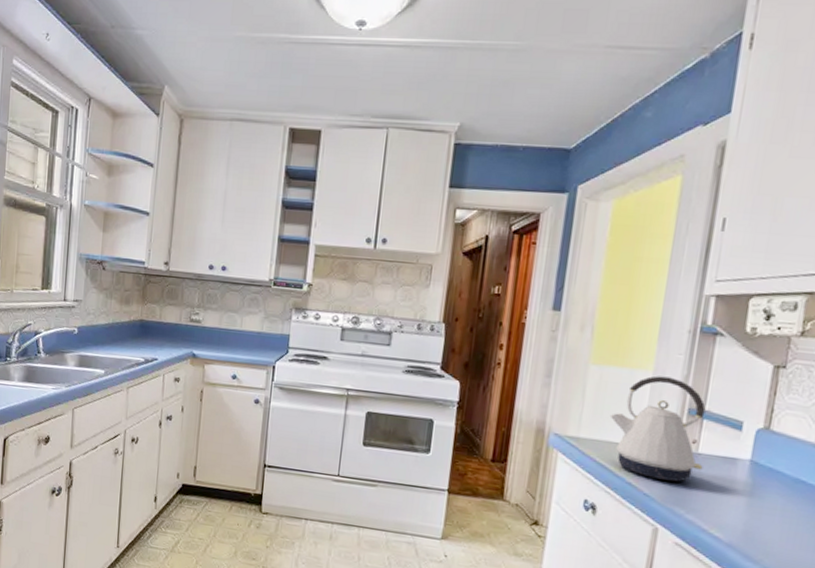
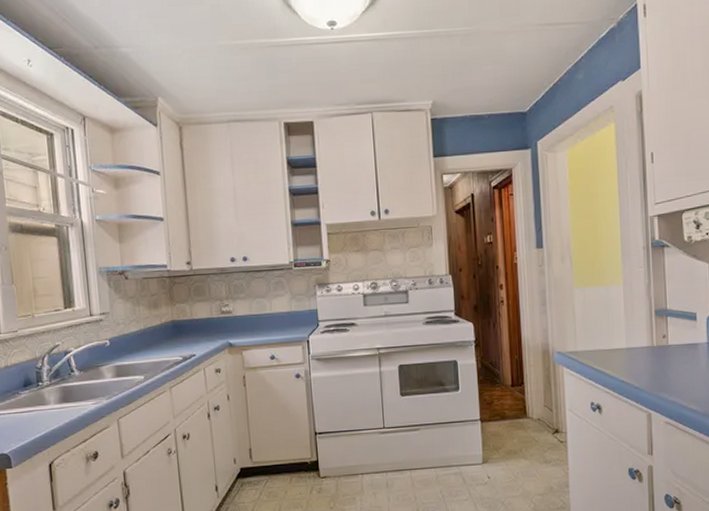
kettle: present [610,375,706,482] -> none [597,287,674,373]

